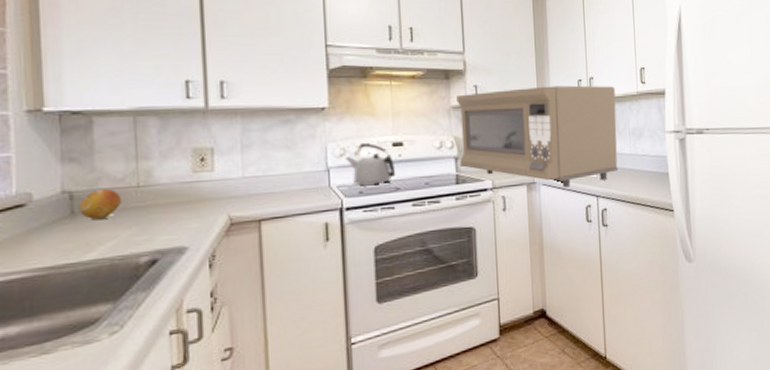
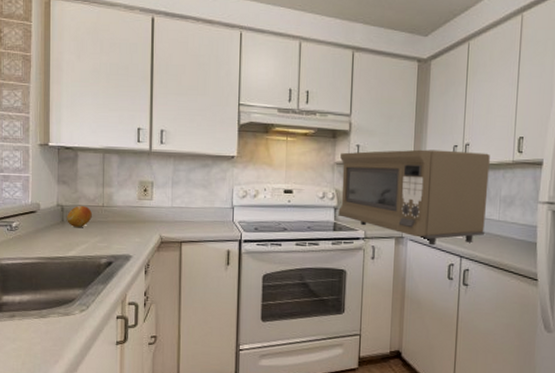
kettle: present [345,142,396,186] -> none [247,187,285,224]

